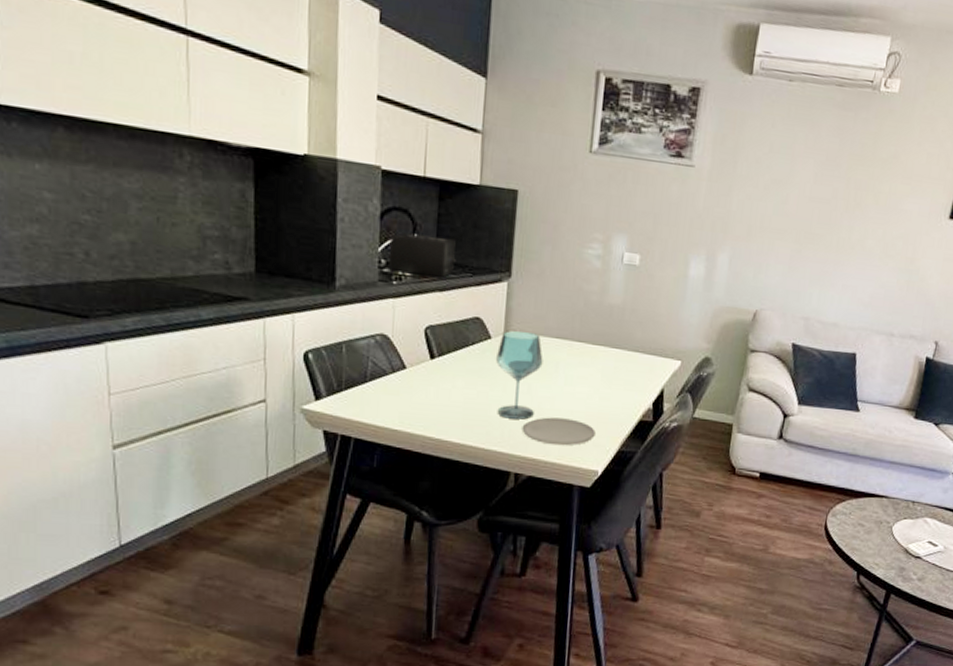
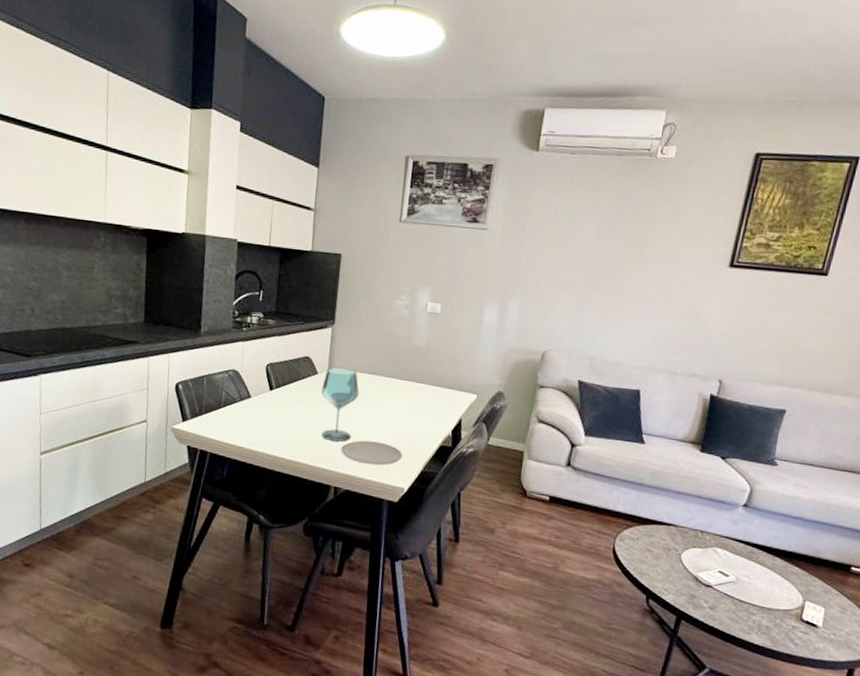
toaster: present [388,232,456,279] -> none [240,290,292,326]

